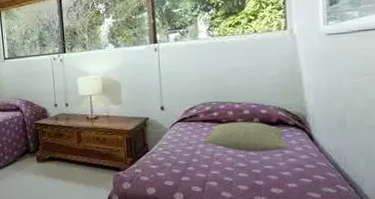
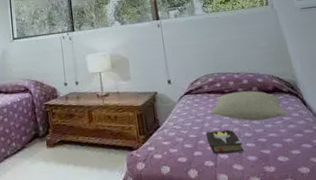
hardback book: none [196,158,235,182] -> present [205,129,244,154]

